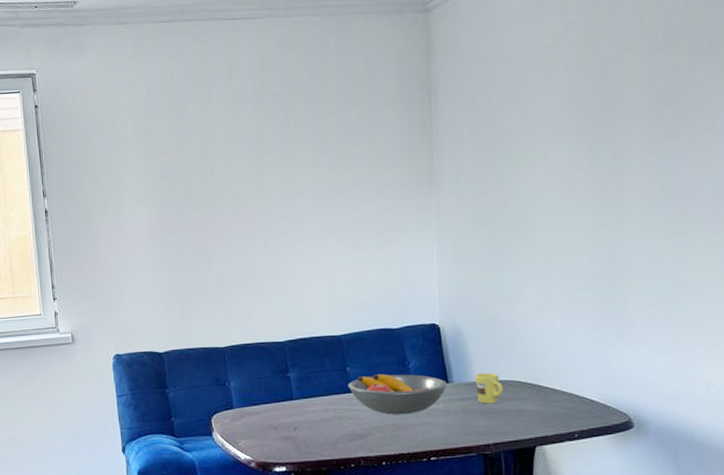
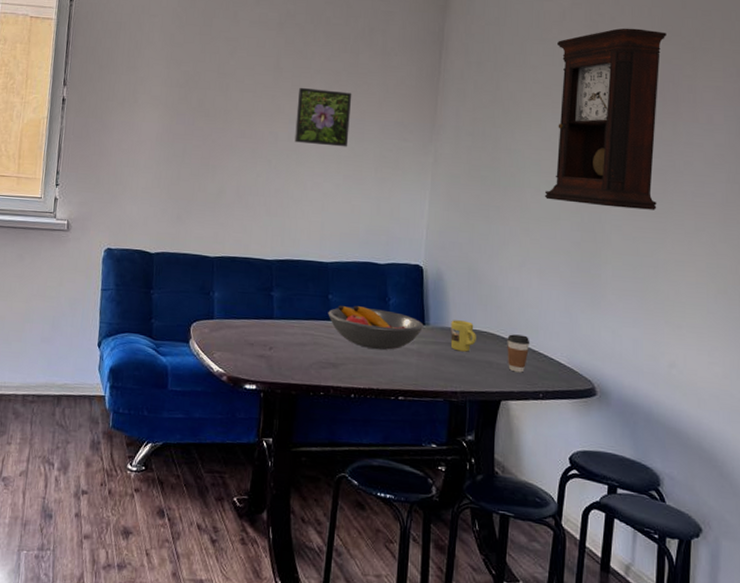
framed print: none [286,157,345,218] -> present [294,87,352,147]
coffee cup: none [535,378,560,417] -> present [507,334,530,373]
pendulum clock: none [553,37,679,236] -> present [544,28,667,210]

